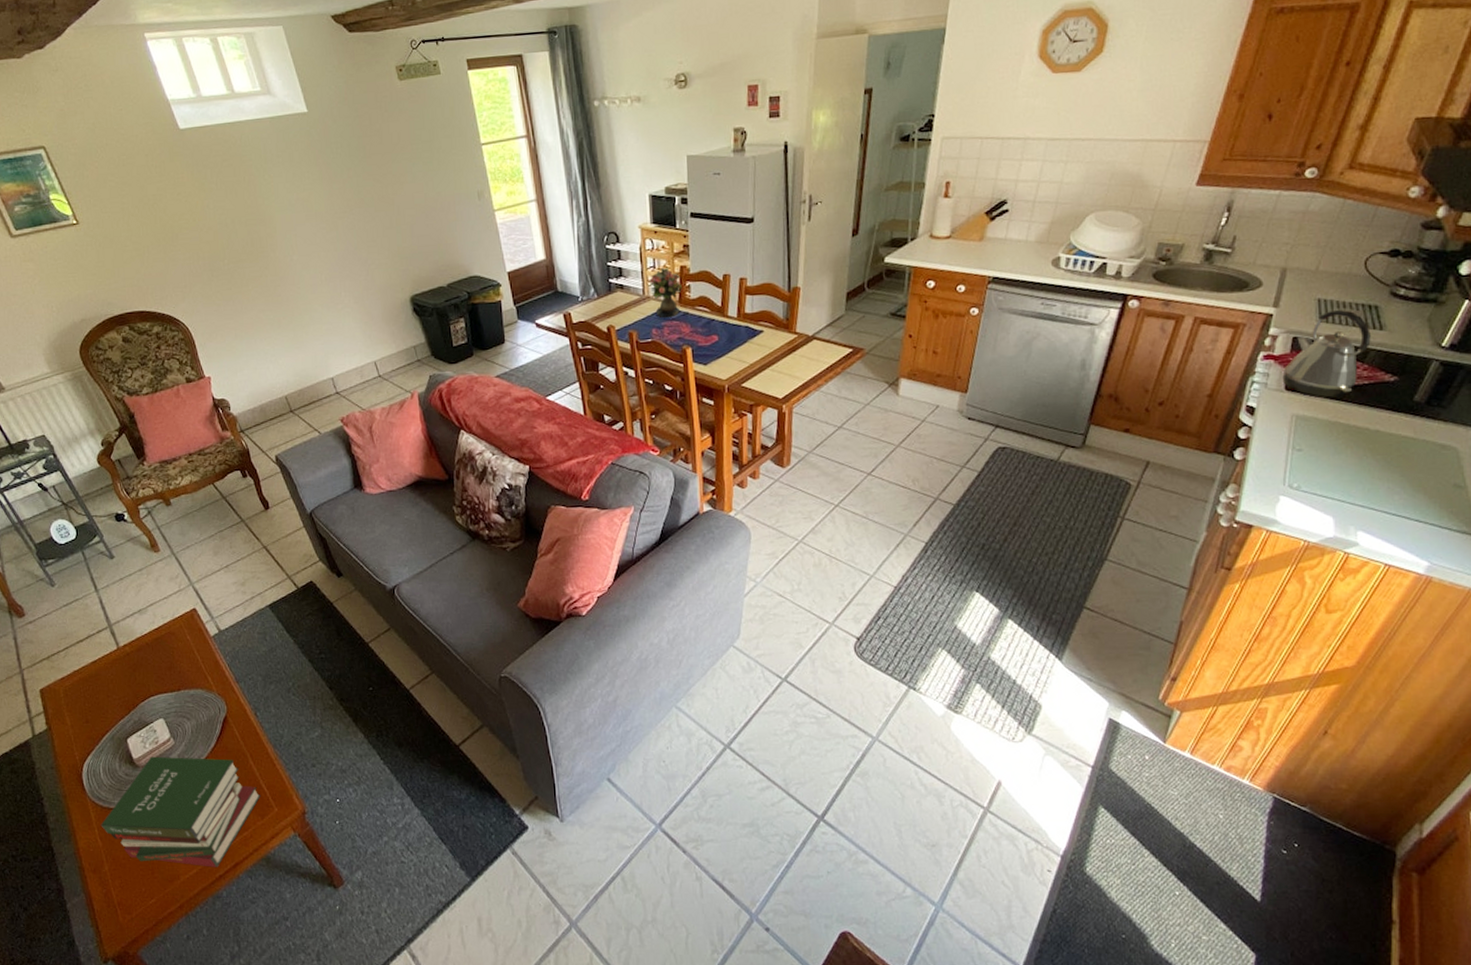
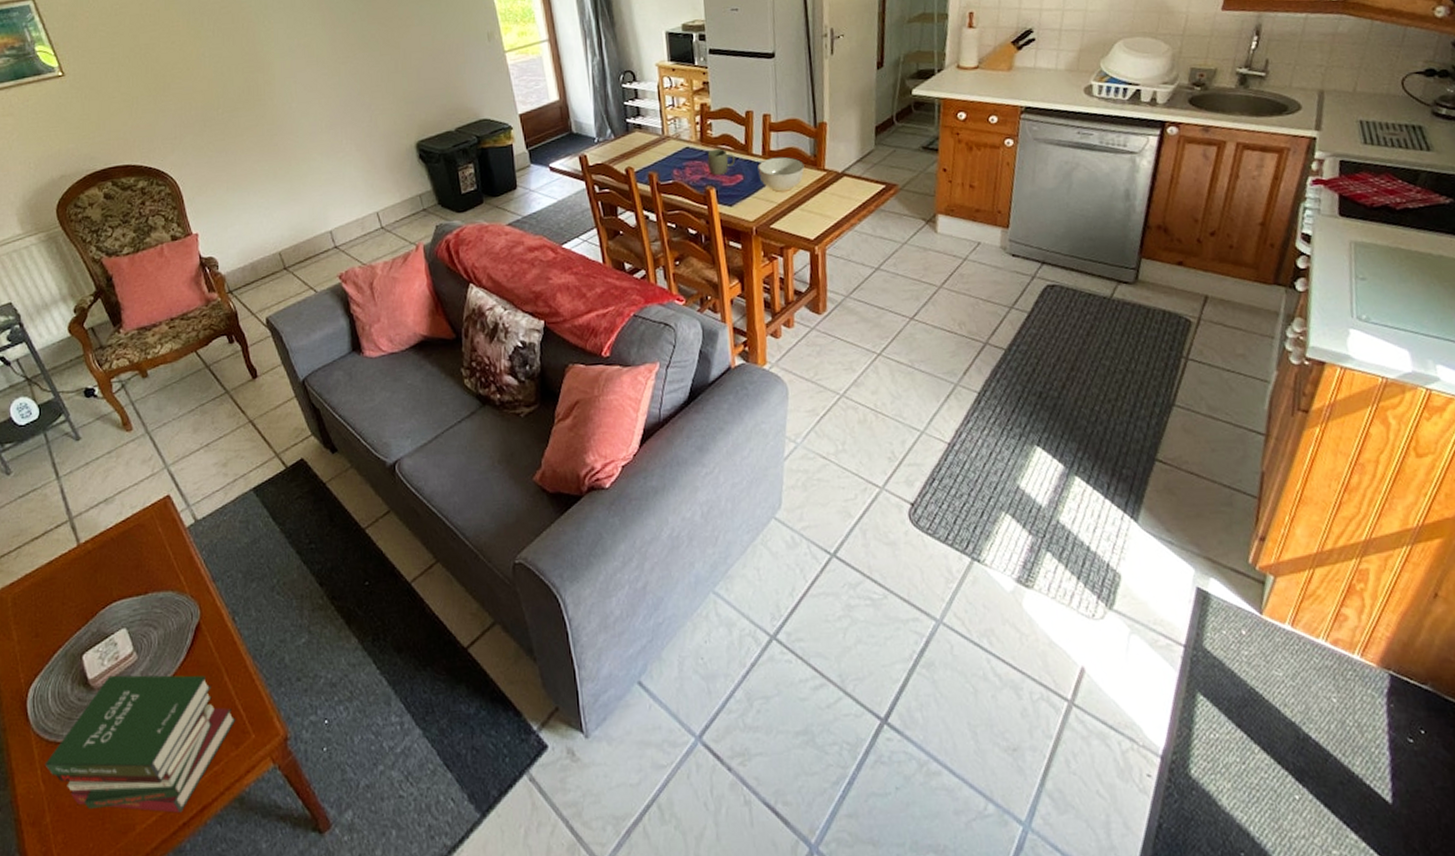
bouquet: present [650,266,682,319] -> none [669,104,703,159]
mug: none [685,310,712,335] -> present [707,148,736,175]
bowl: none [732,319,777,353] -> present [757,156,805,192]
kettle: present [1282,309,1371,398] -> none [1334,130,1420,223]

